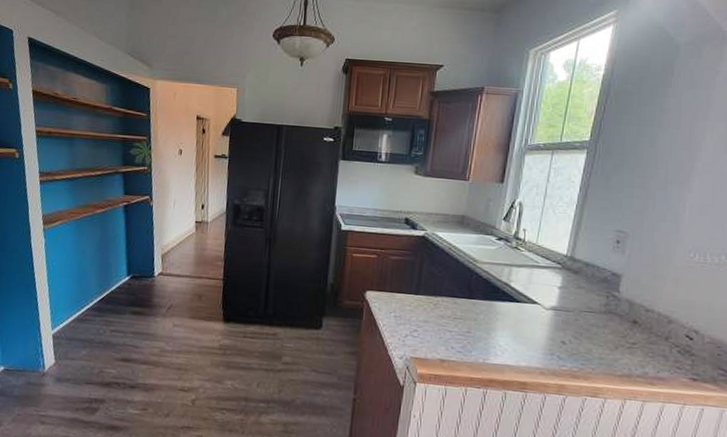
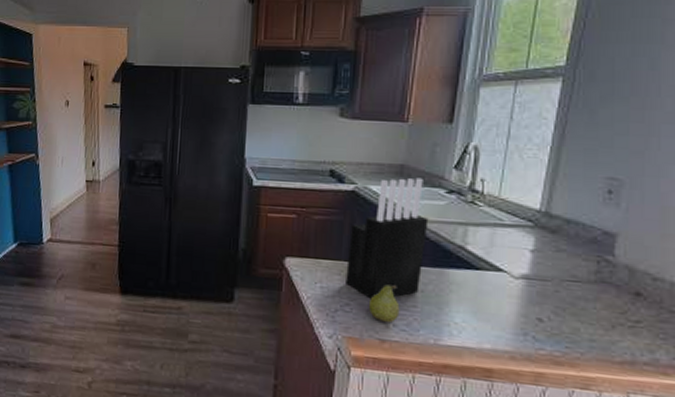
knife block: none [415,226,482,326] -> present [346,177,429,299]
fruit: none [433,314,457,346] -> present [369,284,400,323]

